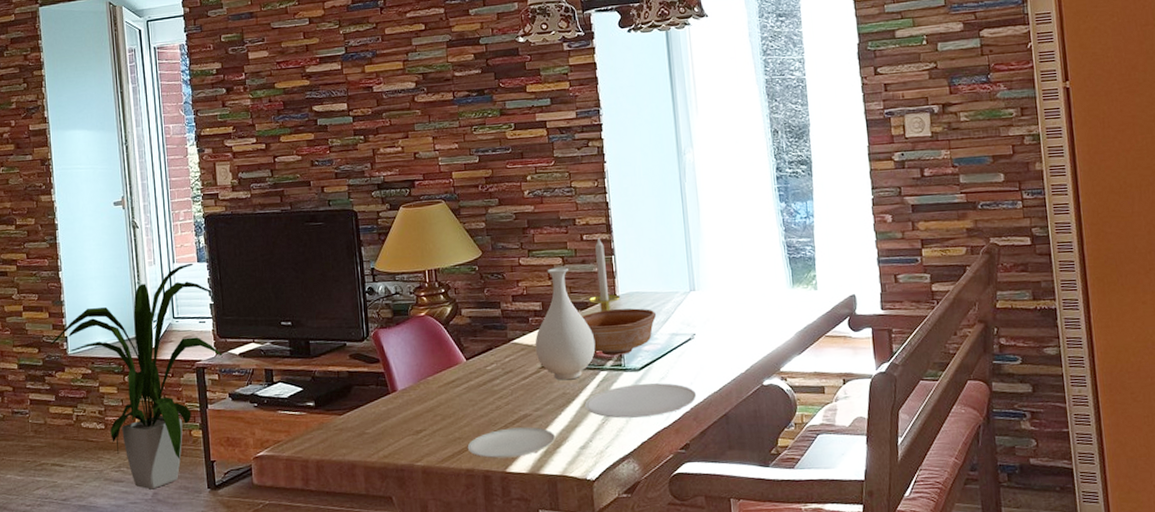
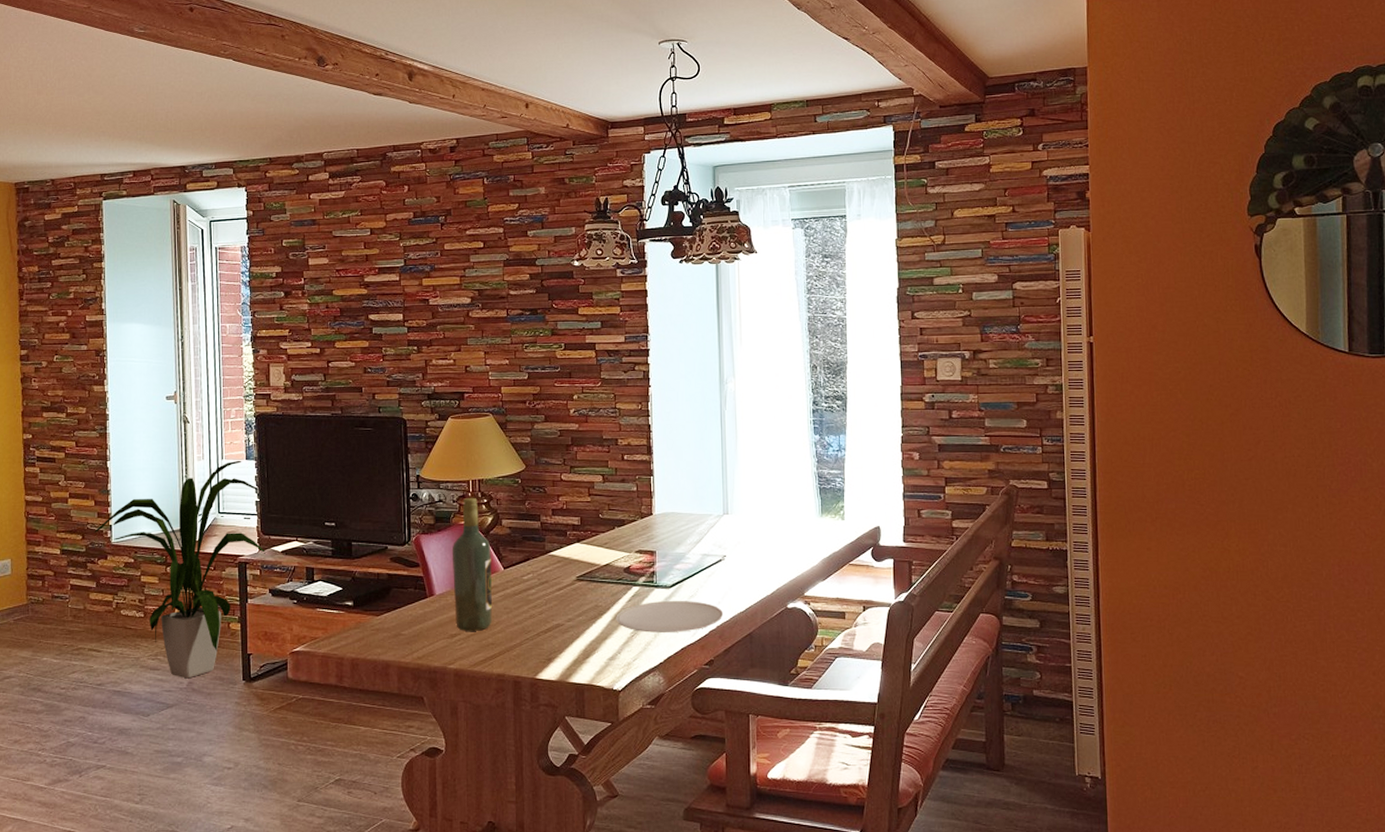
wine bottle: none [411,287,458,427] -> present [451,497,492,631]
plate: present [467,427,556,459] -> none [499,636,586,665]
vase: present [535,267,596,381] -> none [571,485,630,593]
bowl: present [582,308,657,356] -> none [618,527,690,572]
candle: present [588,235,621,312] -> none [625,456,657,530]

